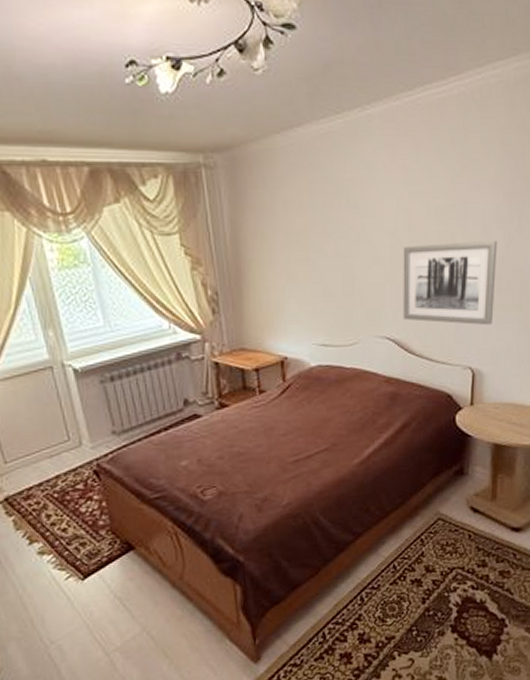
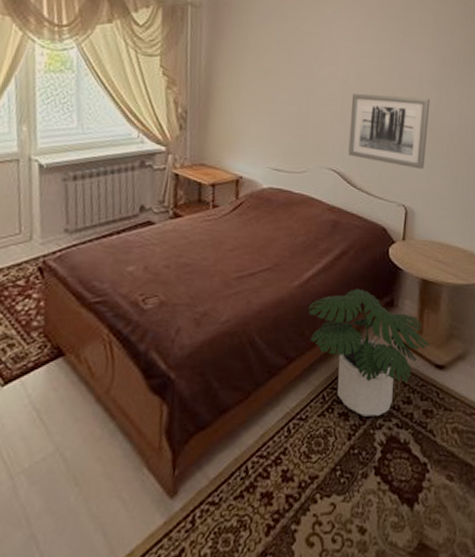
potted plant: none [372,460,504,582] -> present [308,288,430,417]

